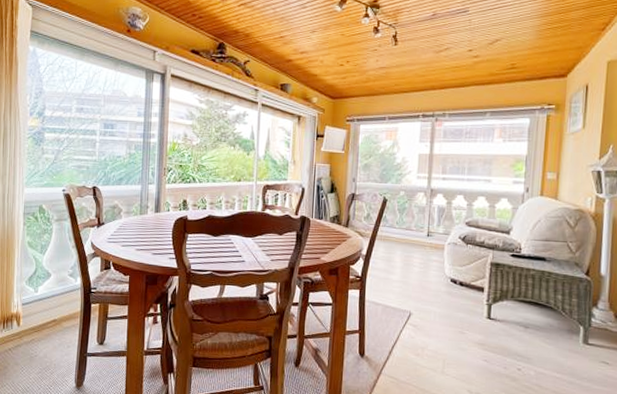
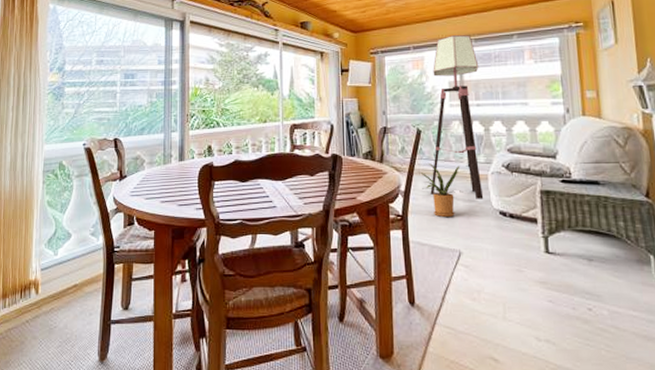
house plant: none [379,230,426,281] -> present [417,162,467,217]
floor lamp: none [389,109,450,267] -> present [430,35,484,199]

